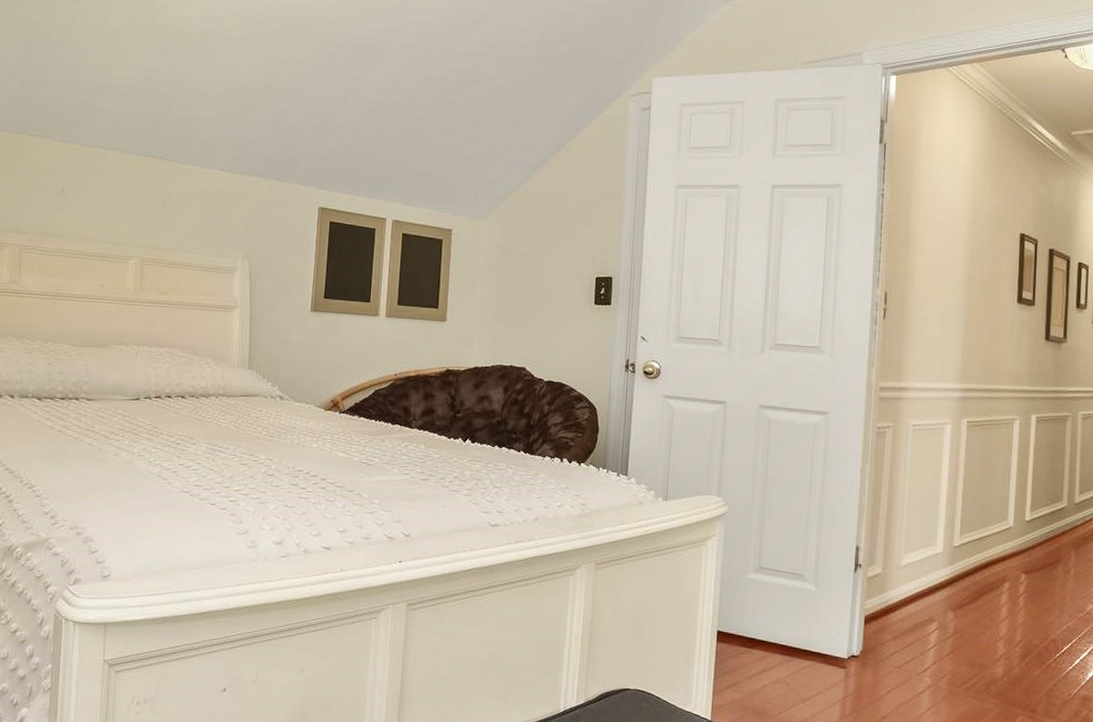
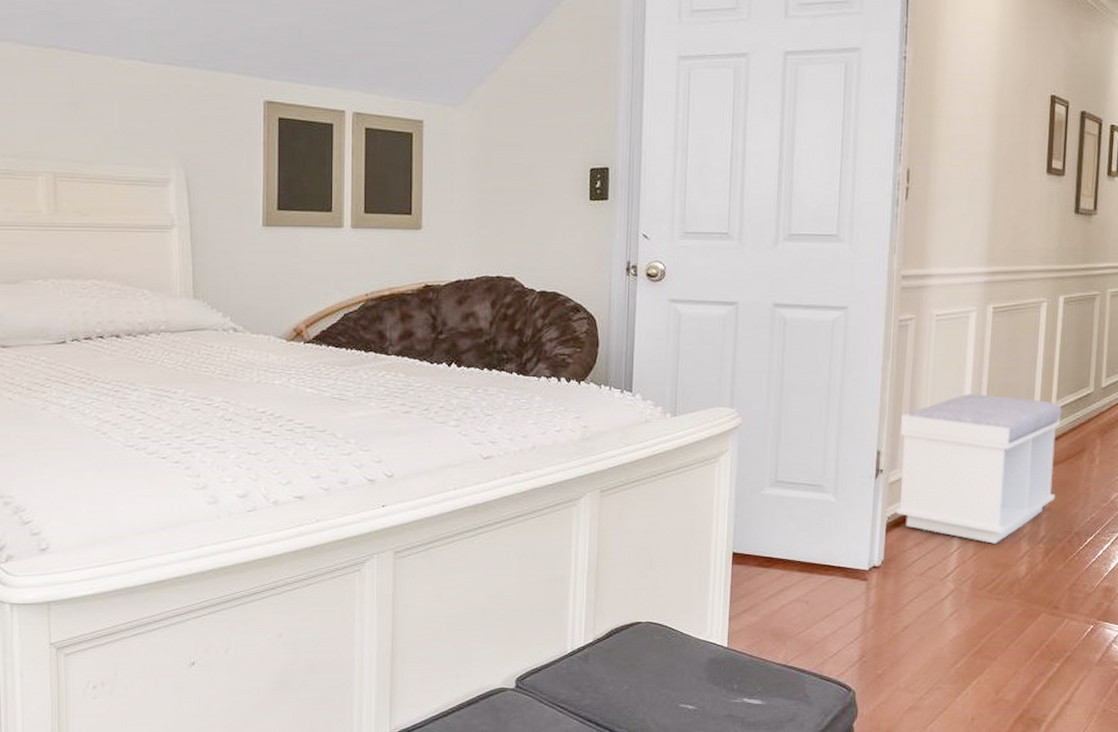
bench: none [875,499,1036,644] -> present [896,393,1062,544]

